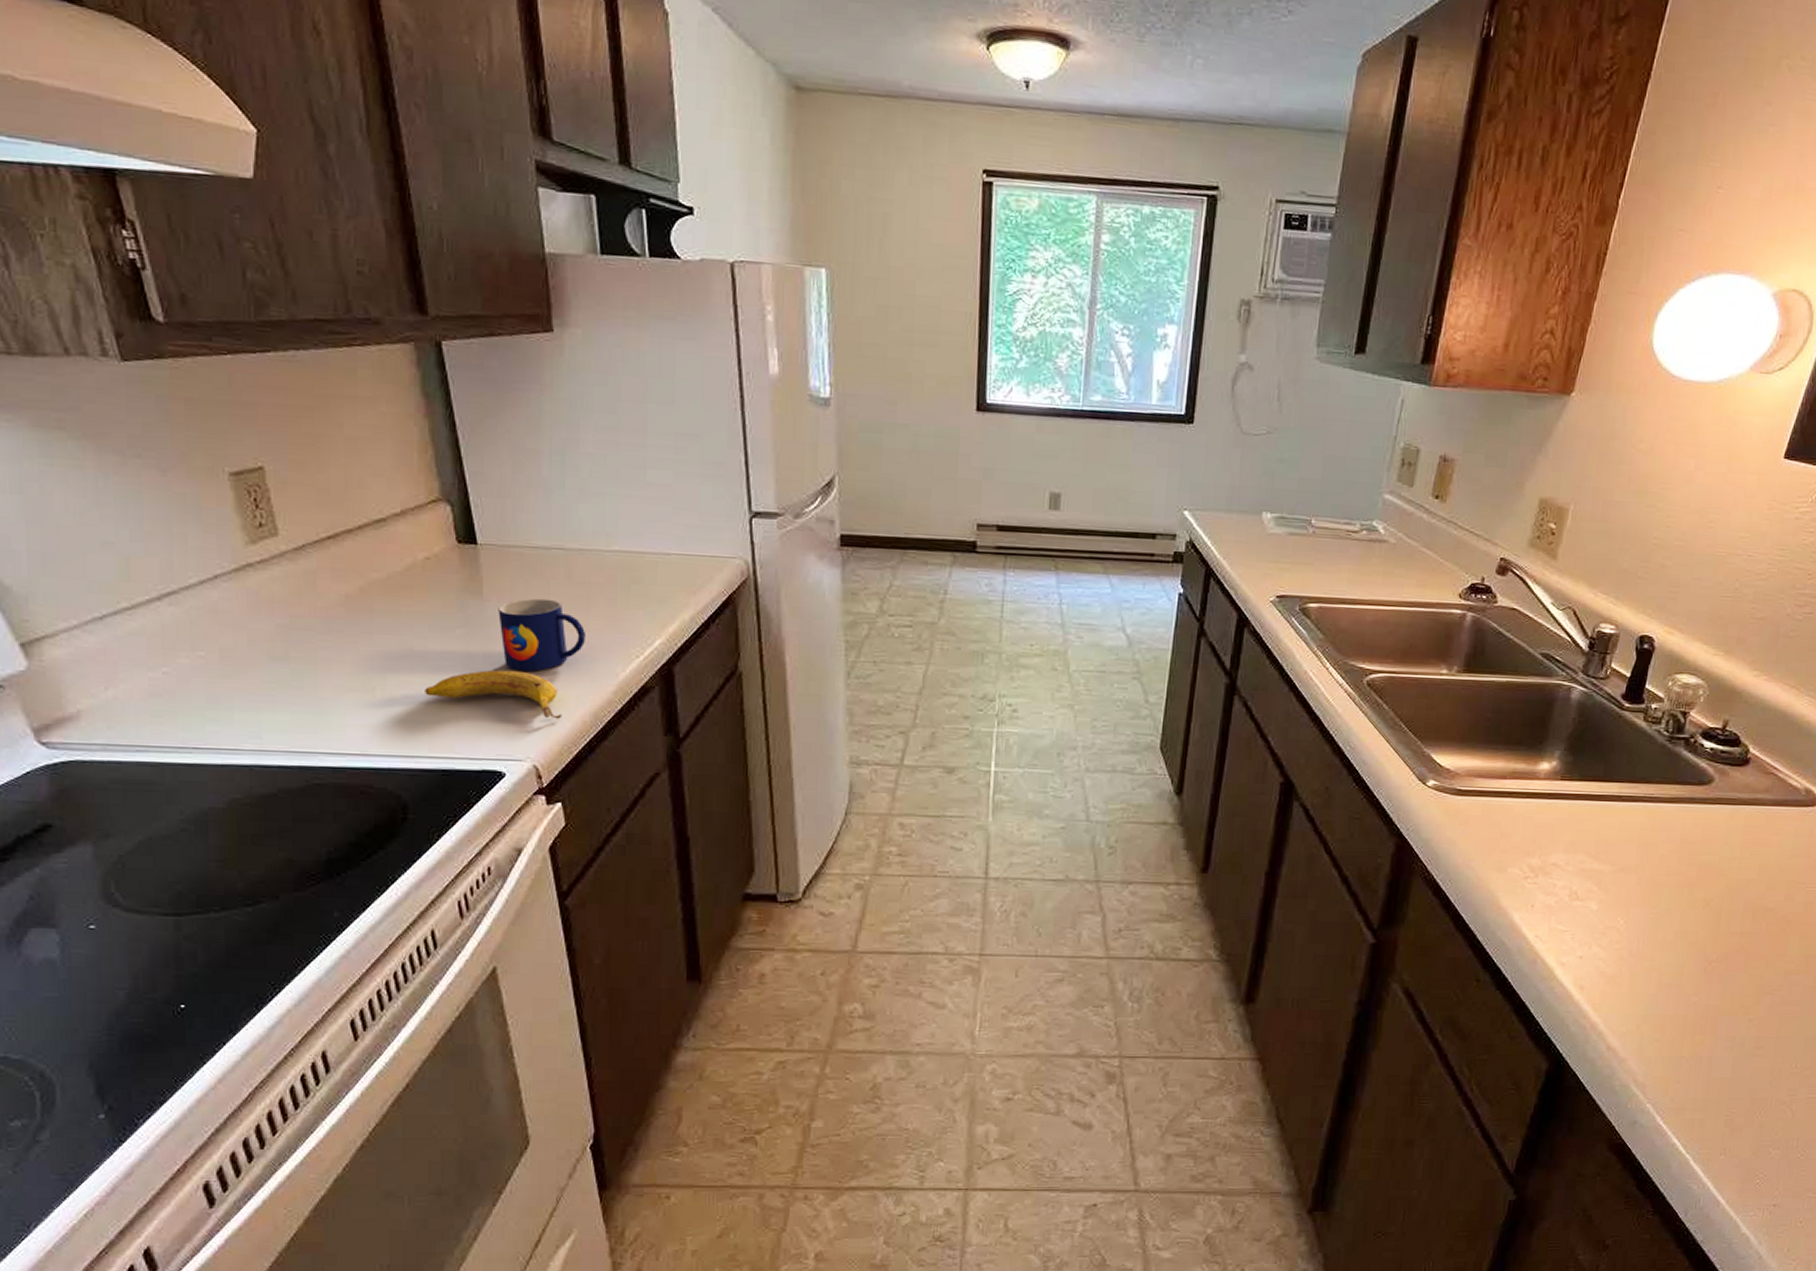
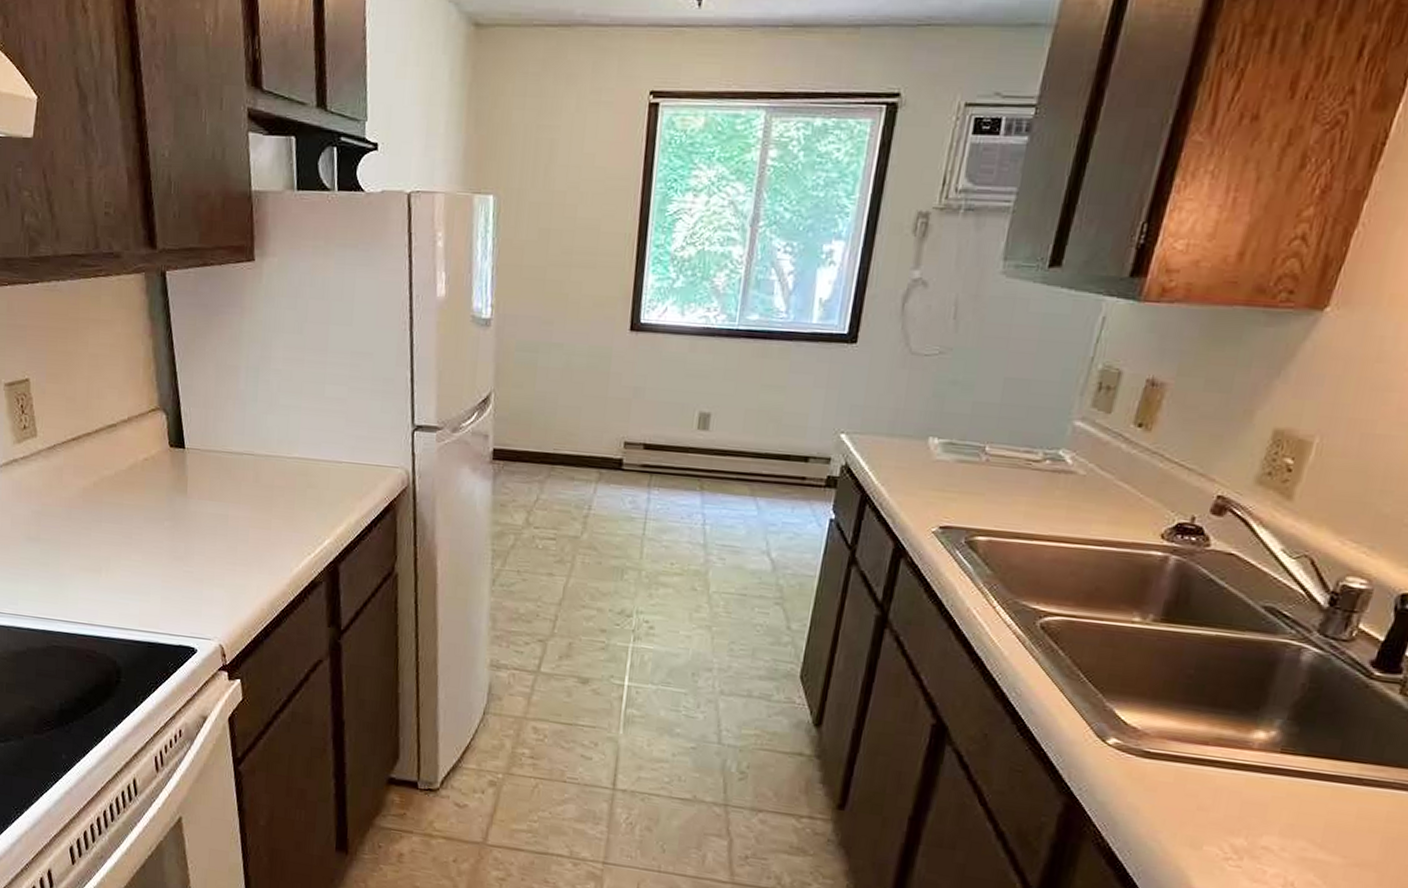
fruit: present [425,669,562,719] -> none [138,558,245,606]
mug: present [498,598,585,671] -> none [198,497,267,562]

